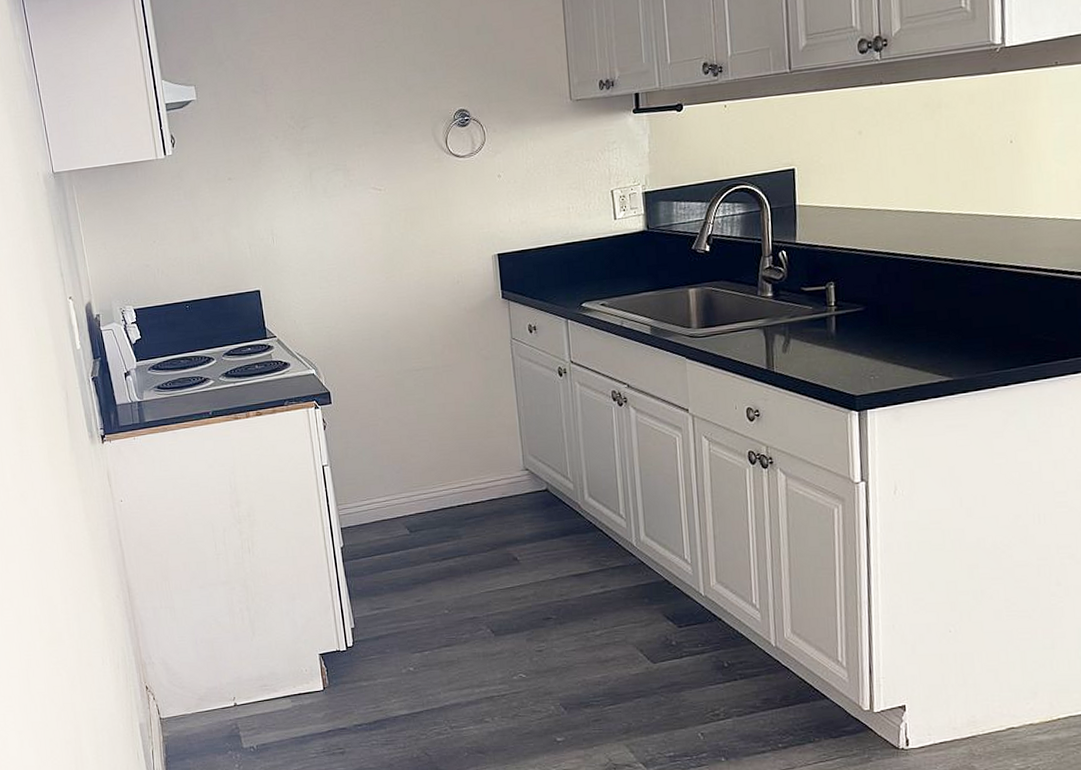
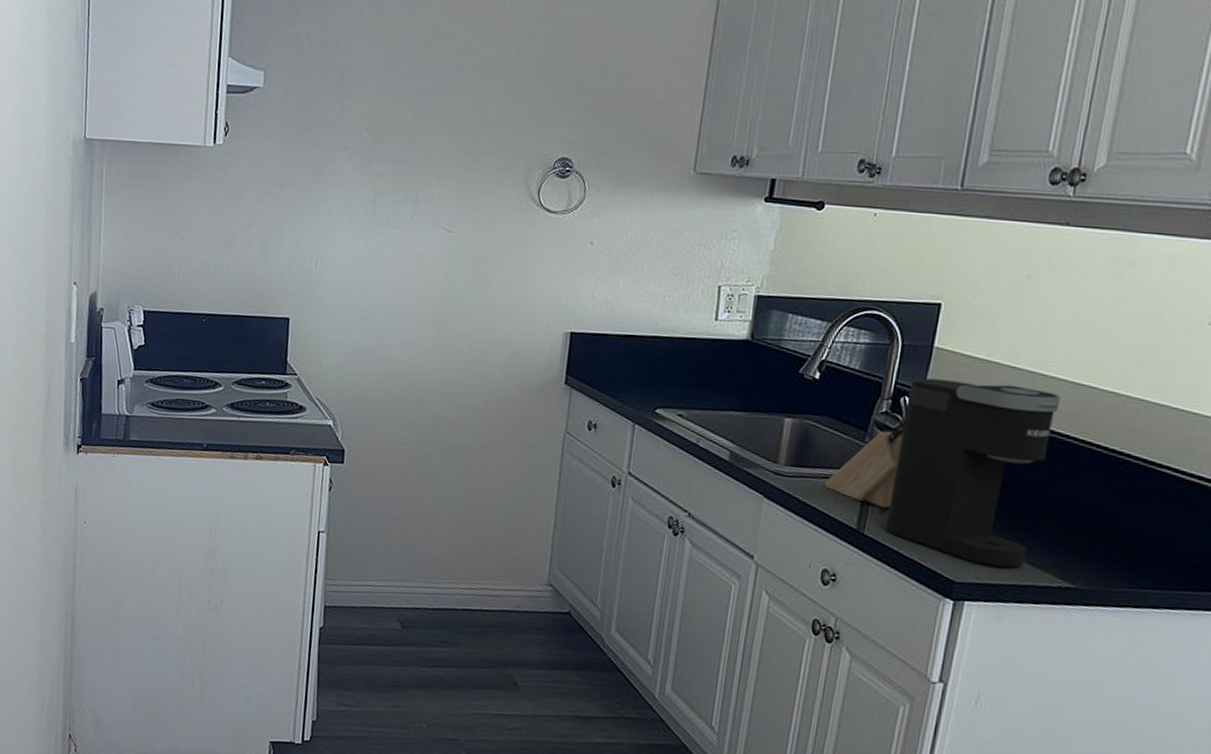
knife block: none [732,271,791,347] -> present [824,420,906,509]
coffee maker: none [784,223,908,377] -> present [885,377,1061,569]

